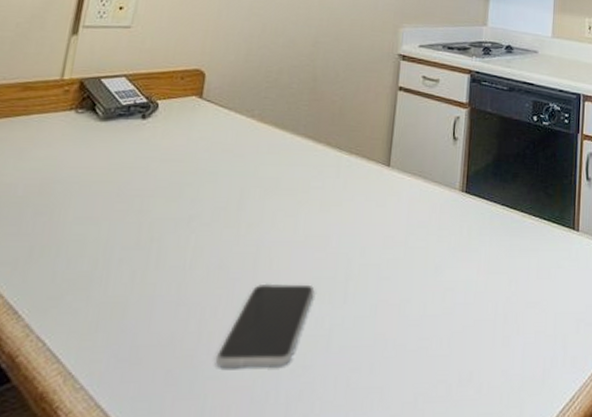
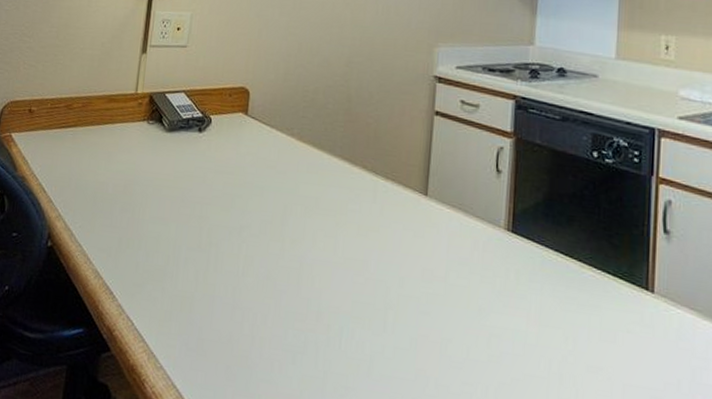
mobile phone: present [215,283,315,369] -> none [267,299,355,384]

